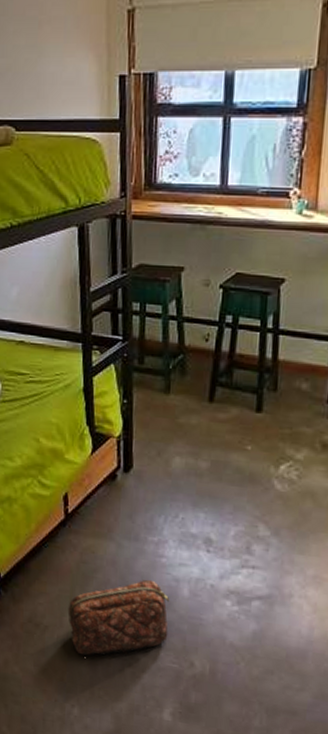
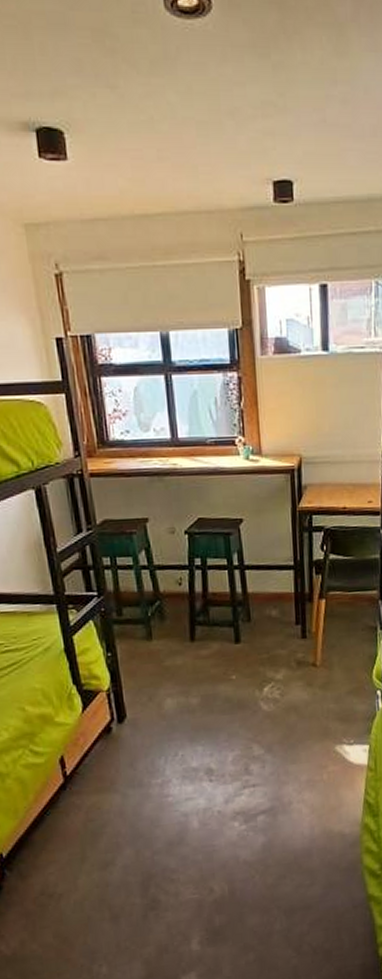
cosmetic bag: present [67,579,170,657] -> none [80,820,185,913]

